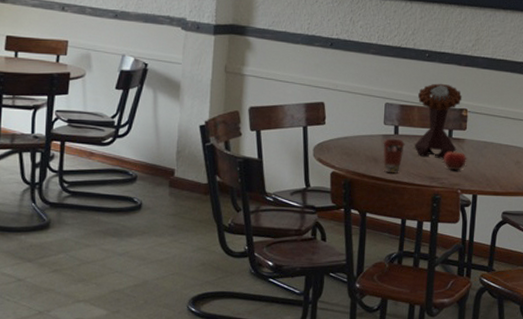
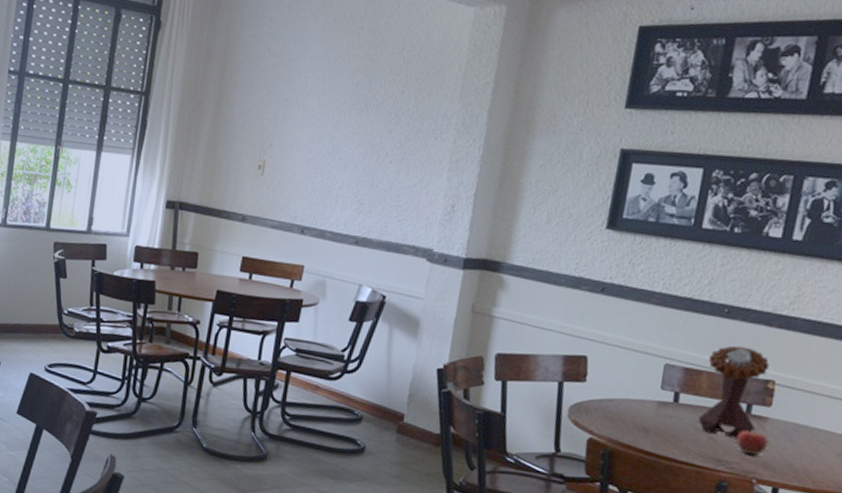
coffee cup: present [383,138,406,174] -> none [655,406,688,450]

